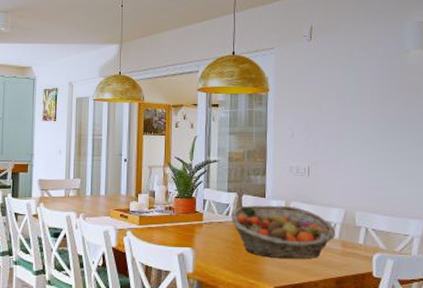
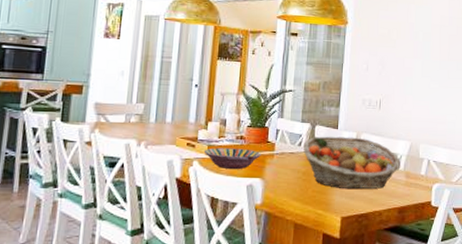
serving bowl: none [136,218,190,239] -> present [203,148,261,170]

